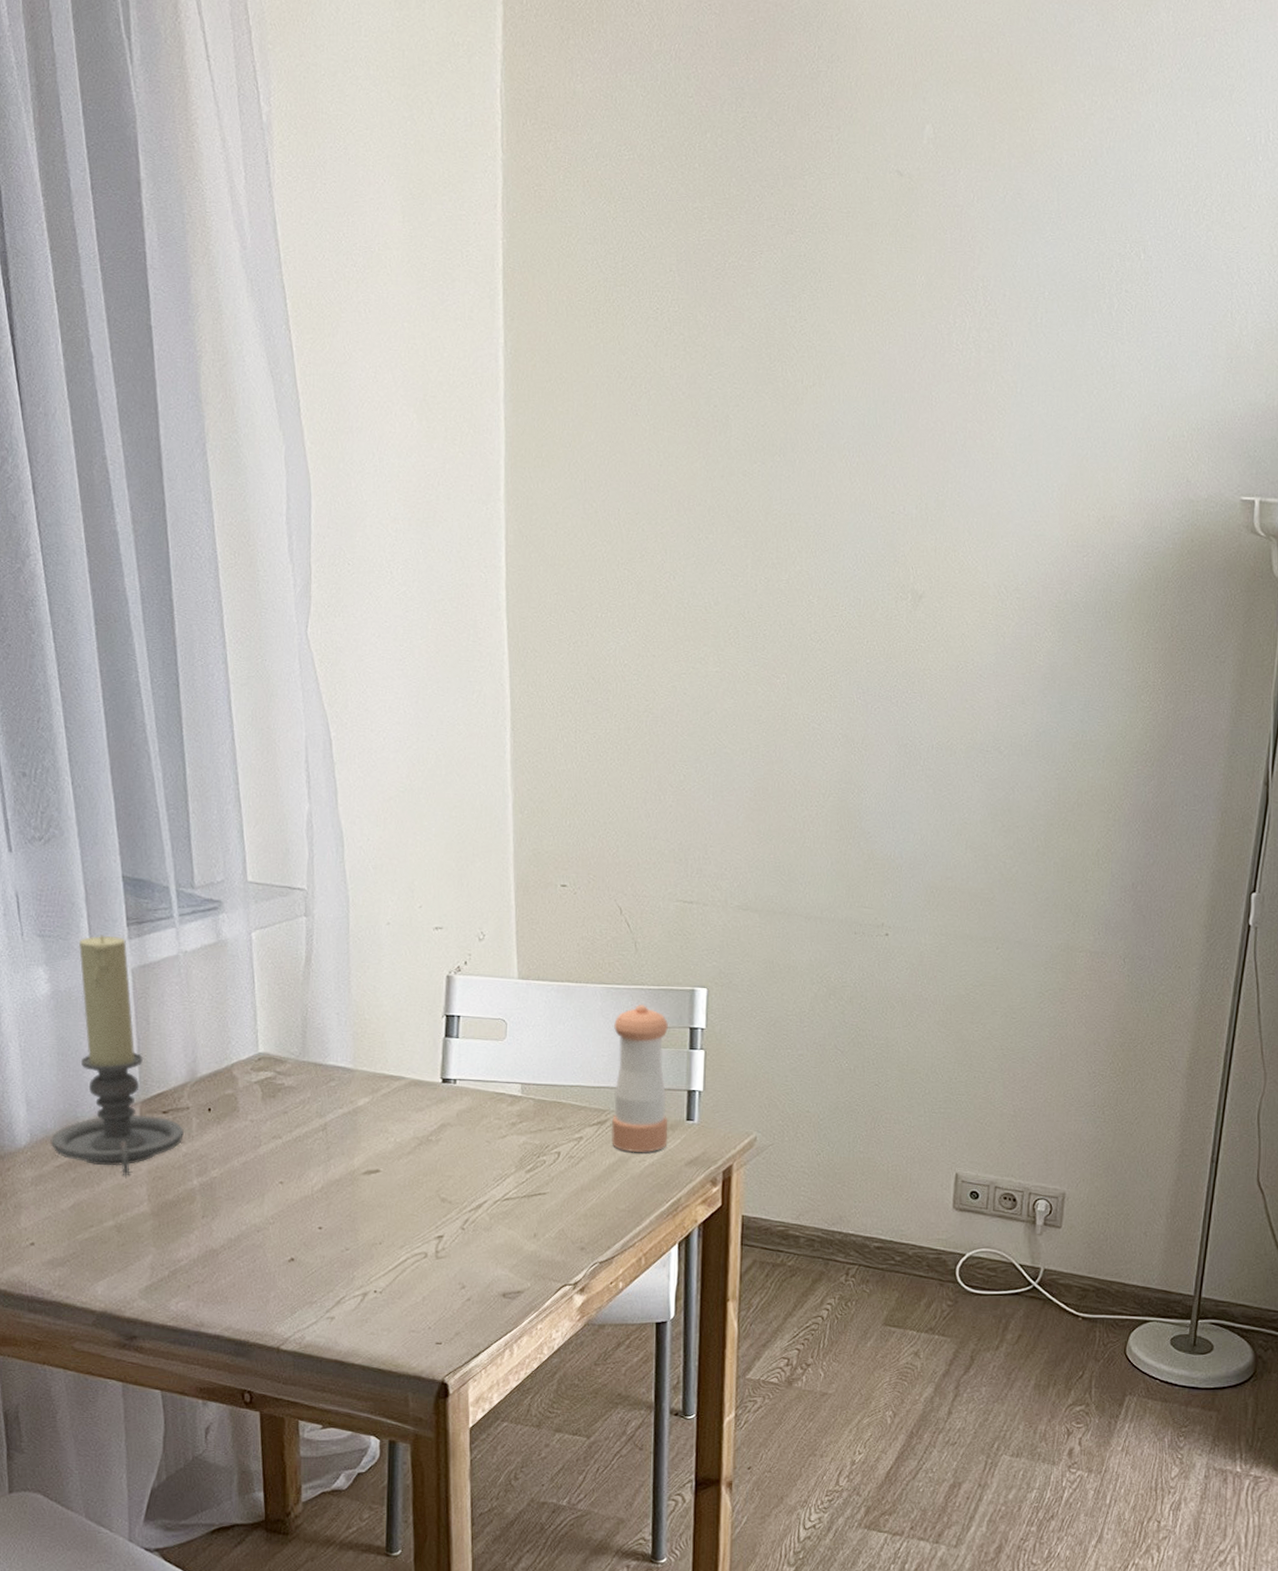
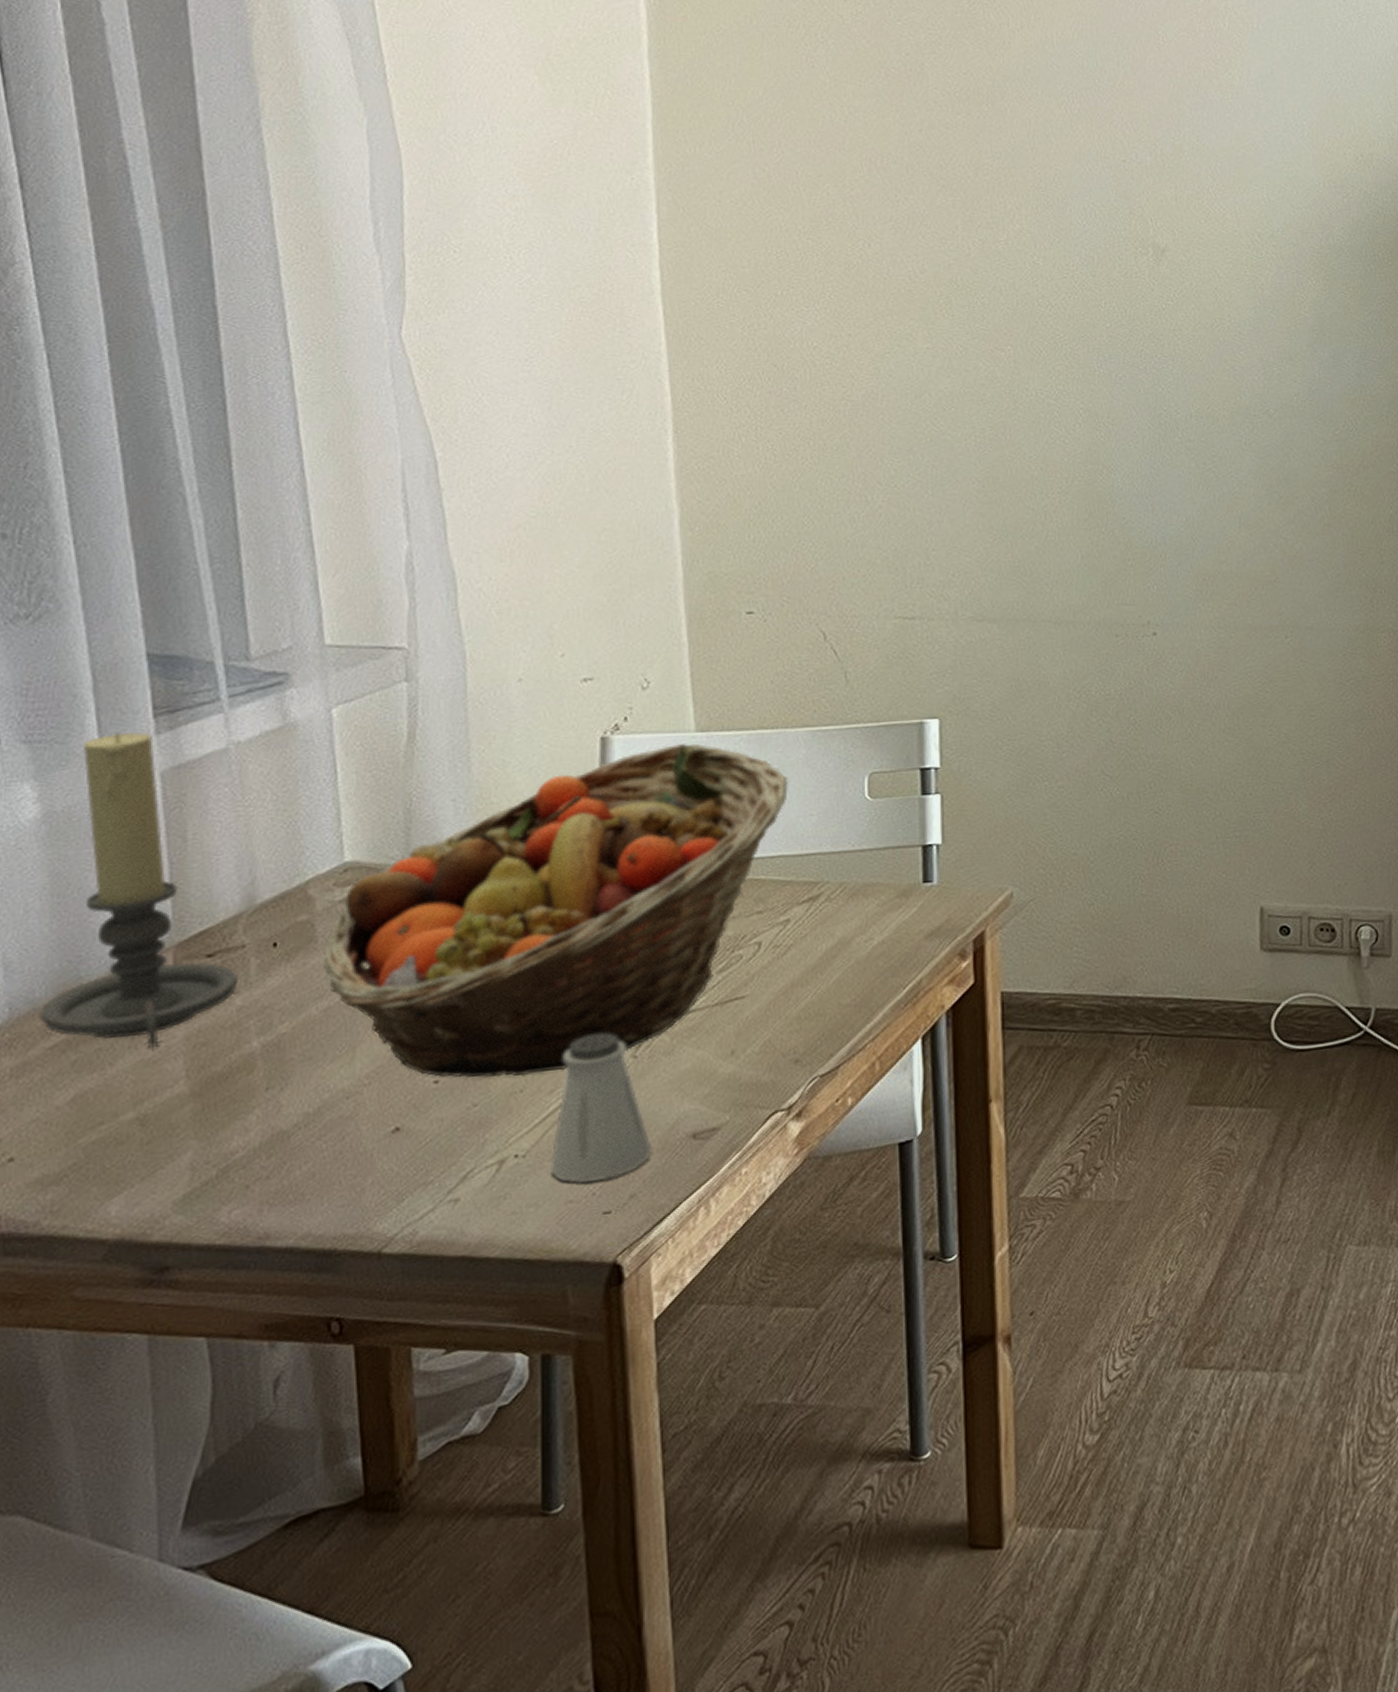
fruit basket: none [243,987,587,1232] -> present [324,744,788,1078]
saltshaker: none [399,1207,473,1319] -> present [550,1032,652,1183]
pepper shaker: present [611,1004,669,1153] -> none [823,746,901,932]

